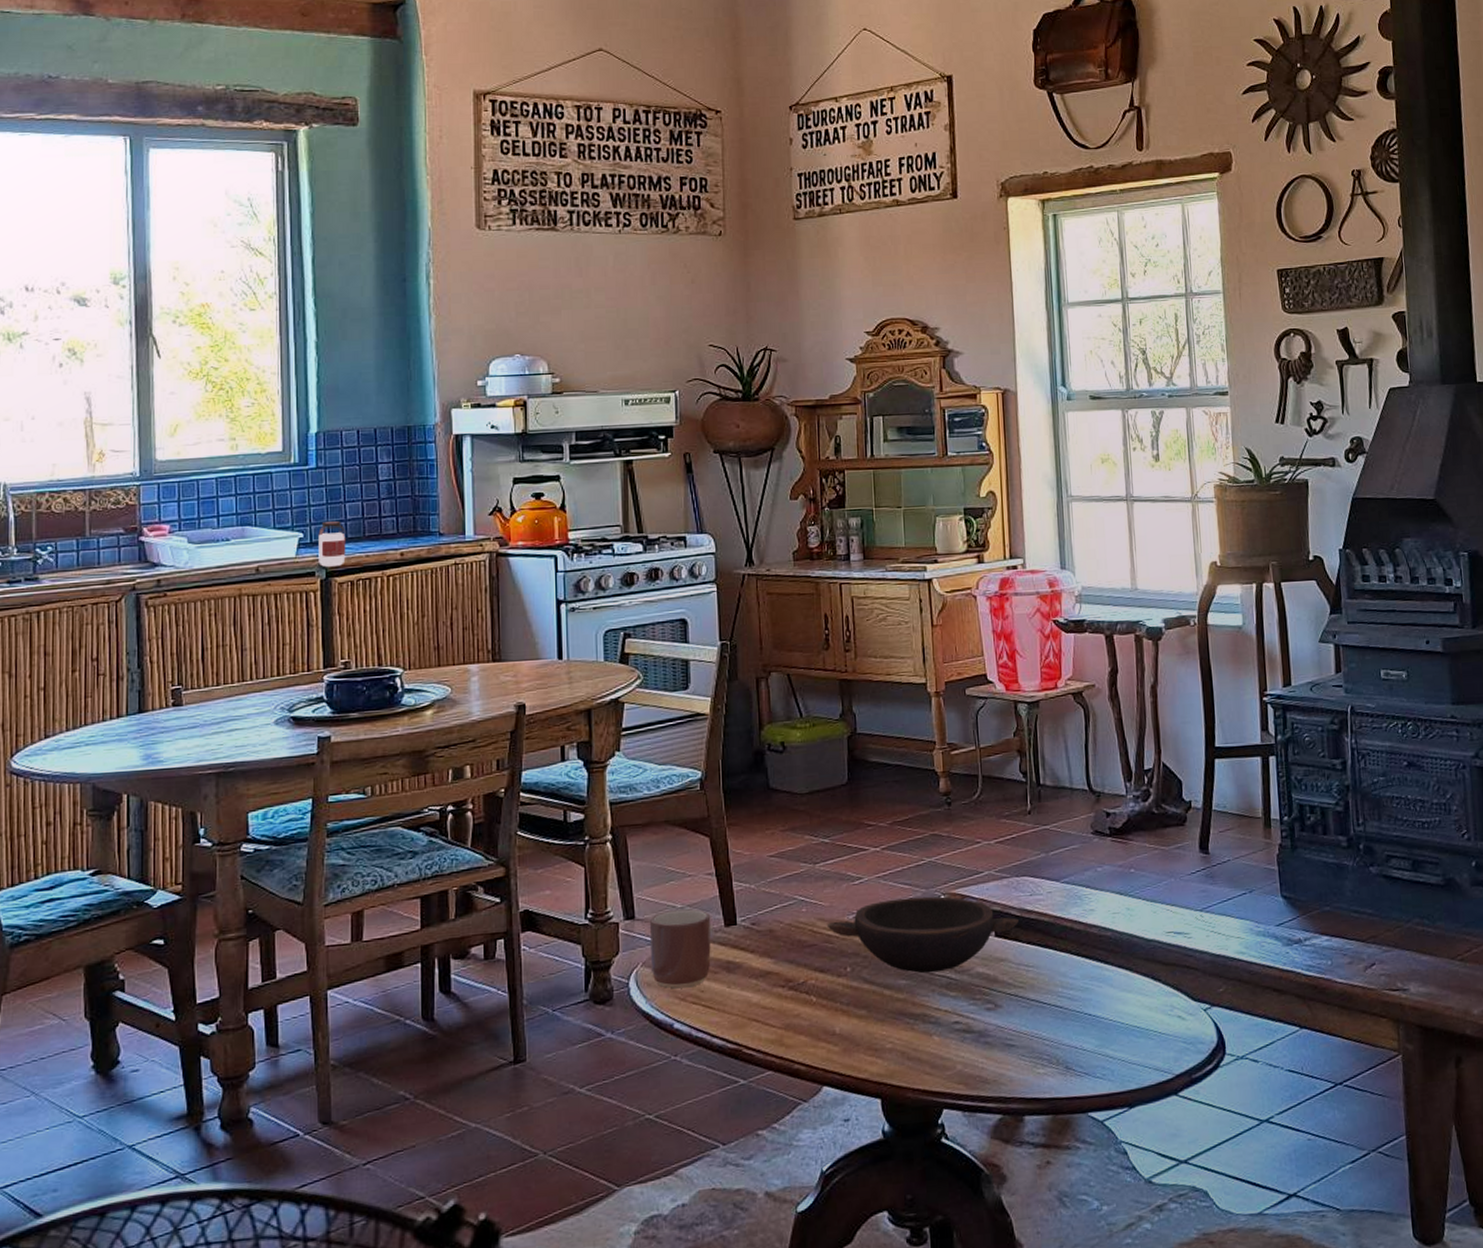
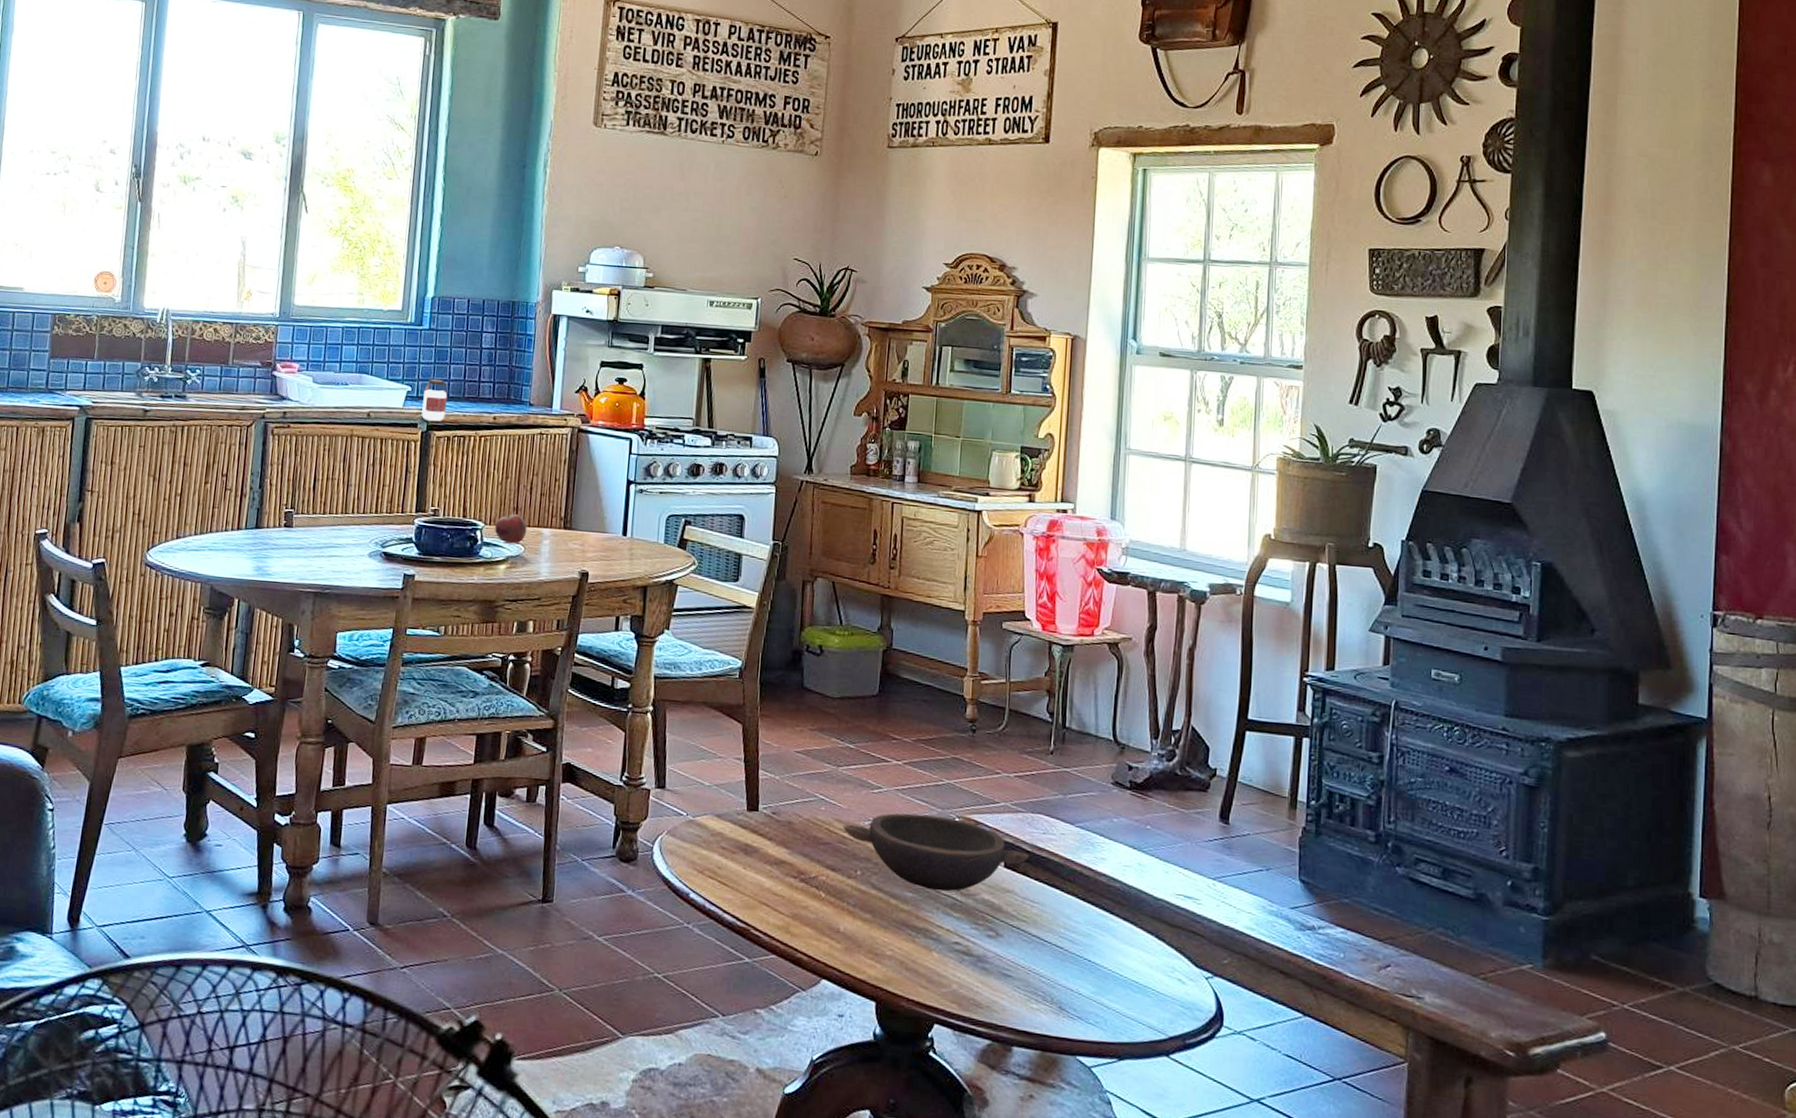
fruit: none [416,654,452,687] -> present [495,514,527,544]
mug: present [650,909,711,989] -> none [675,786,736,862]

